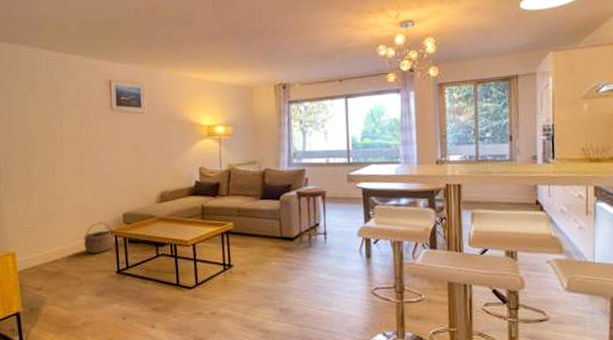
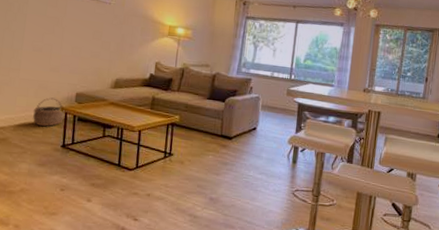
side table: present [295,187,328,246] -> none [236,95,268,147]

